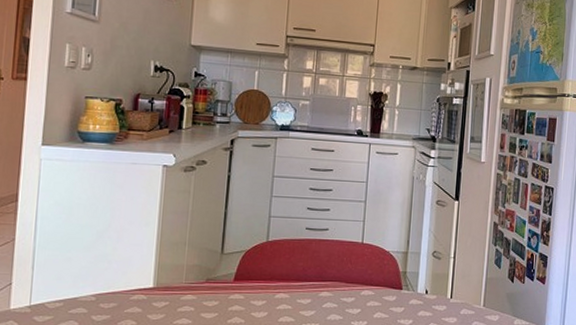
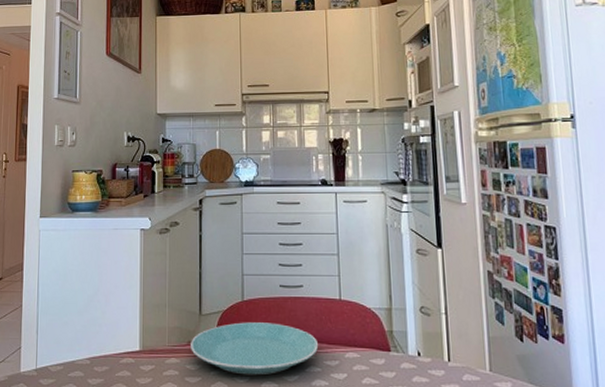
plate: none [209,261,338,311] -> present [191,322,319,376]

